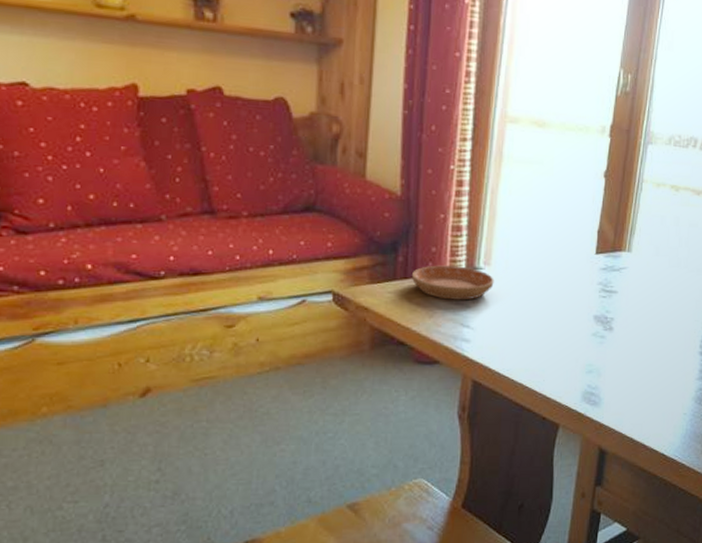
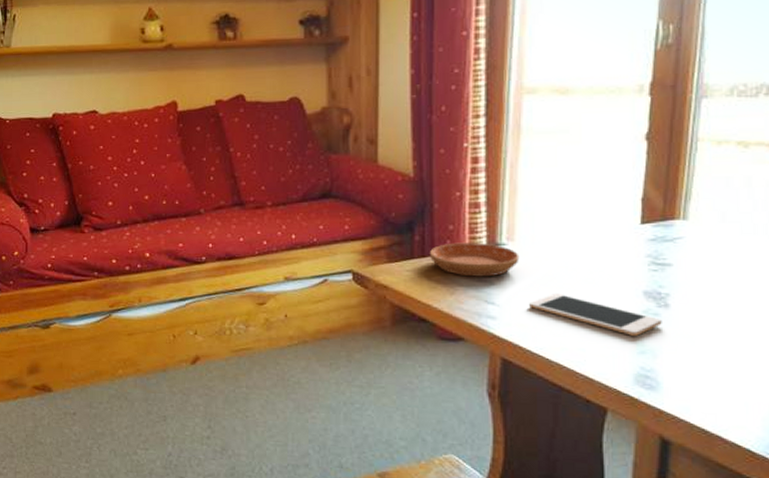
cell phone: none [500,317,607,357] -> present [529,294,662,336]

